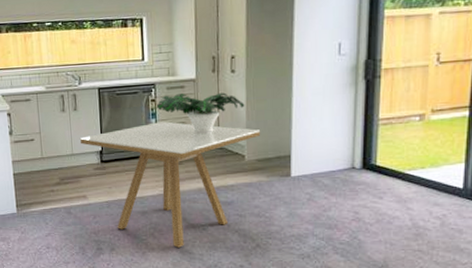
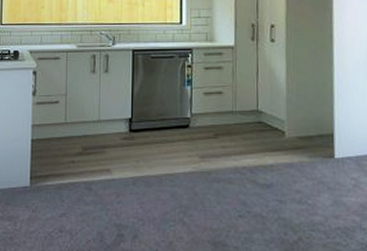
dining table: present [80,121,261,248] -> none [109,90,302,238]
potted plant: present [156,92,245,134] -> none [192,59,285,105]

